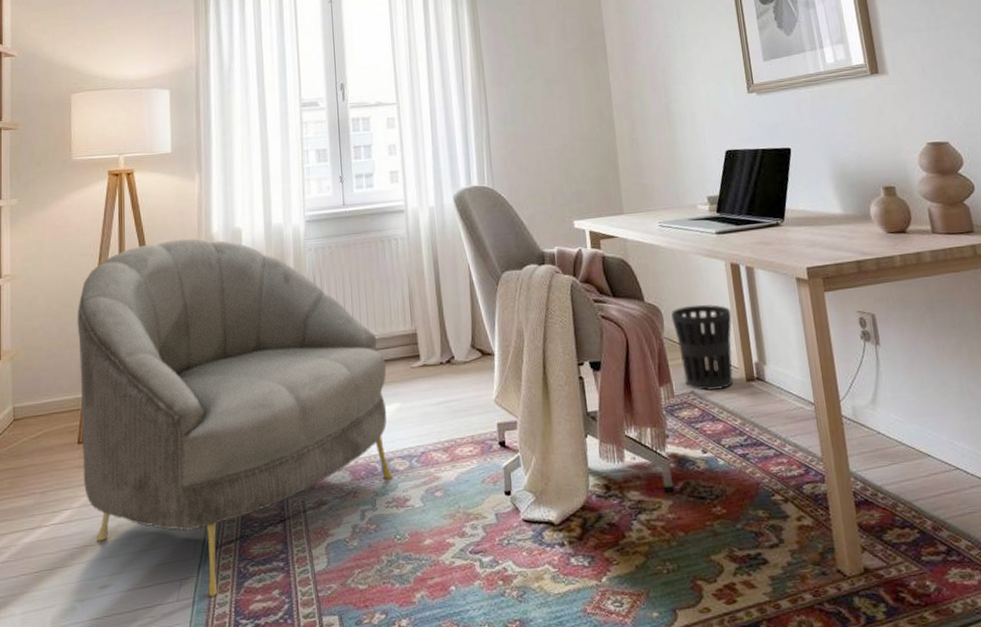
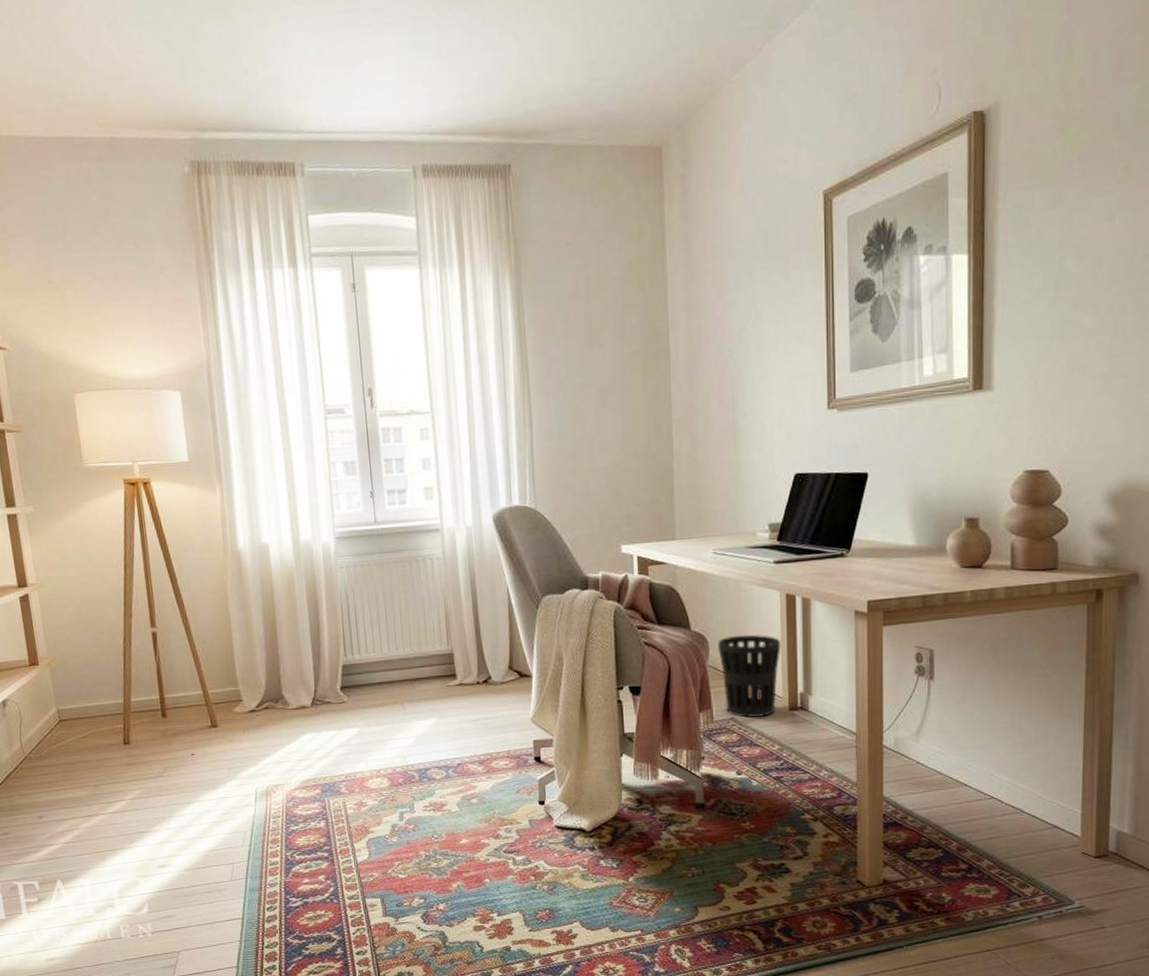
armchair: present [77,238,394,597] -> none [108,552,431,878]

